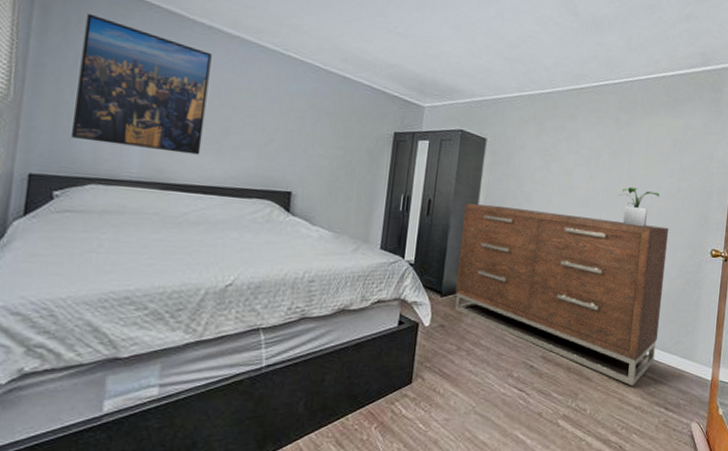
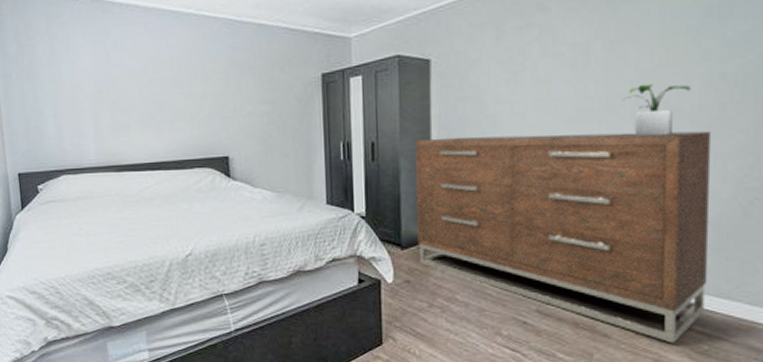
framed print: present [70,13,212,155] -> none [30,19,142,137]

